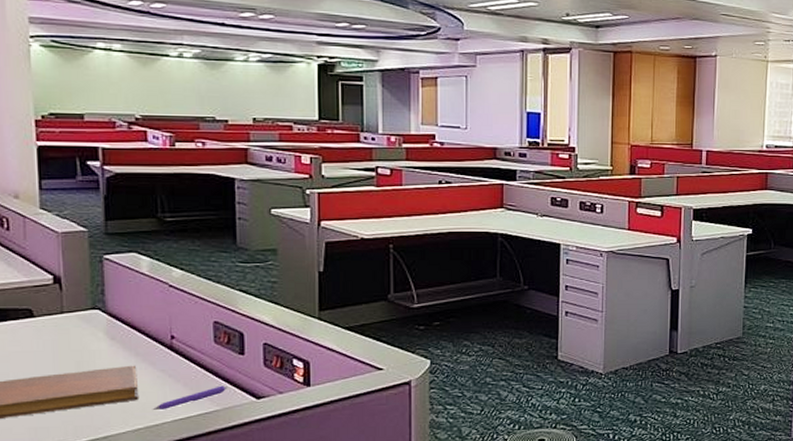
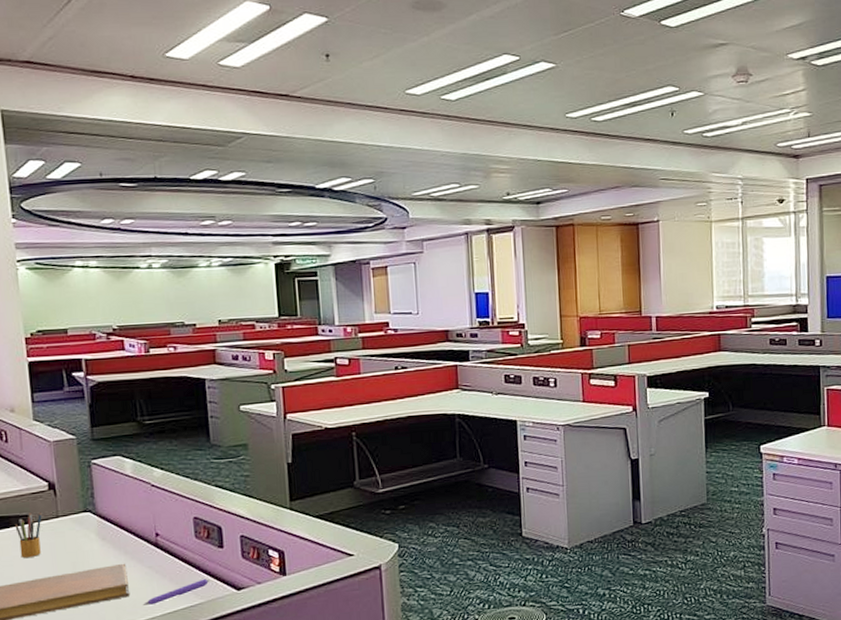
pencil box: none [13,306,44,353] -> present [15,512,42,558]

